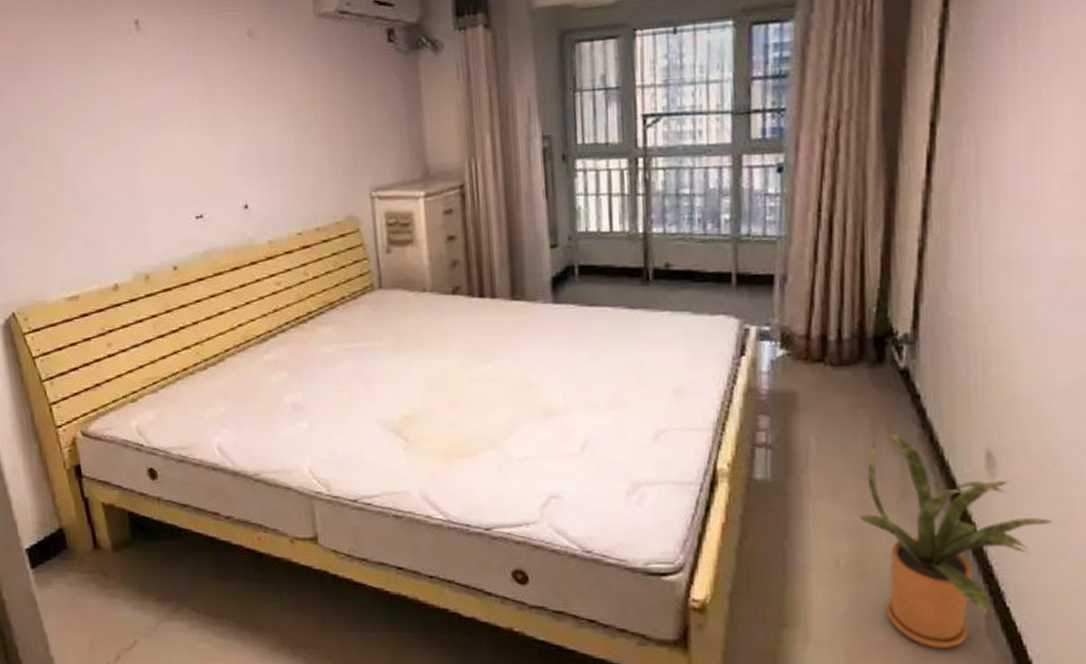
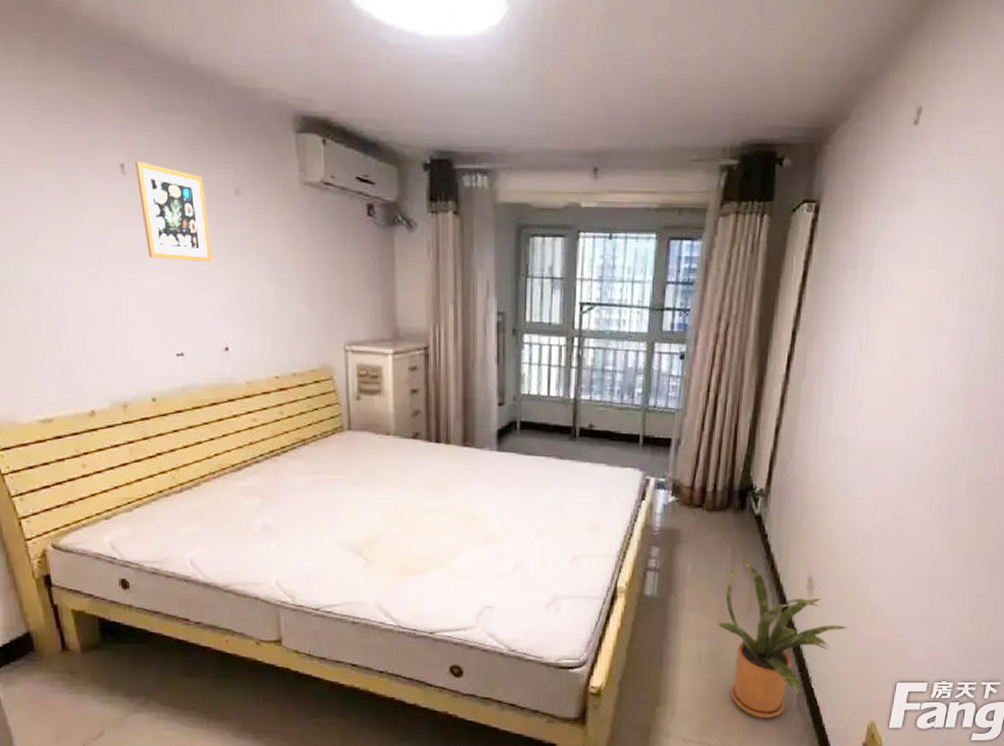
picture frame: none [149,14,229,116] -> present [135,161,213,263]

